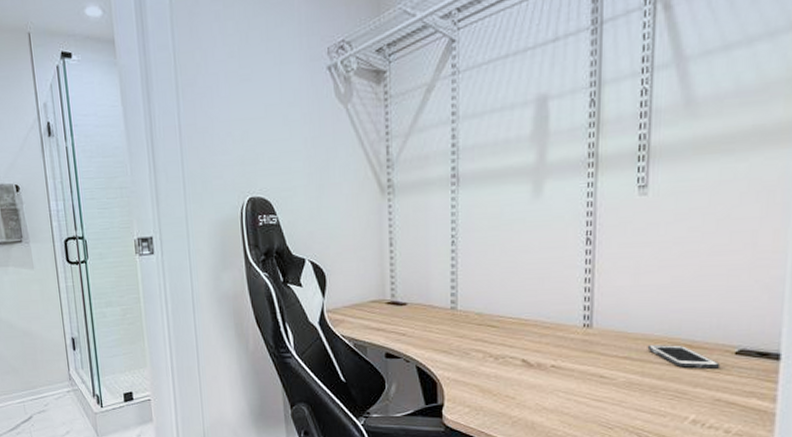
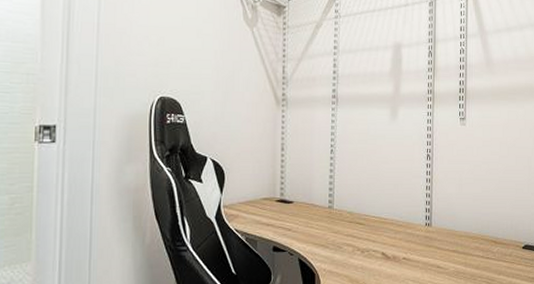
cell phone: present [647,345,721,369] -> none [468,241,514,260]

